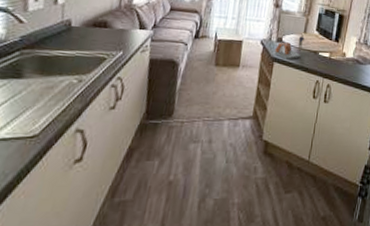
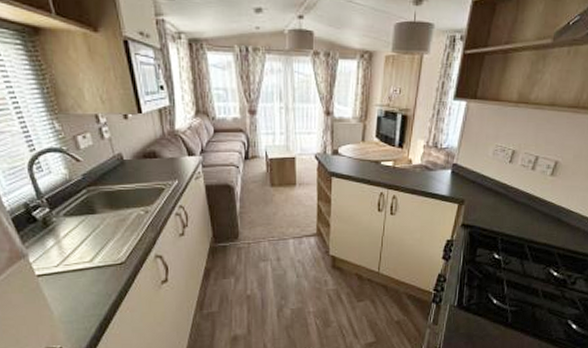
architectural model: present [273,34,304,60] -> none [330,143,363,173]

